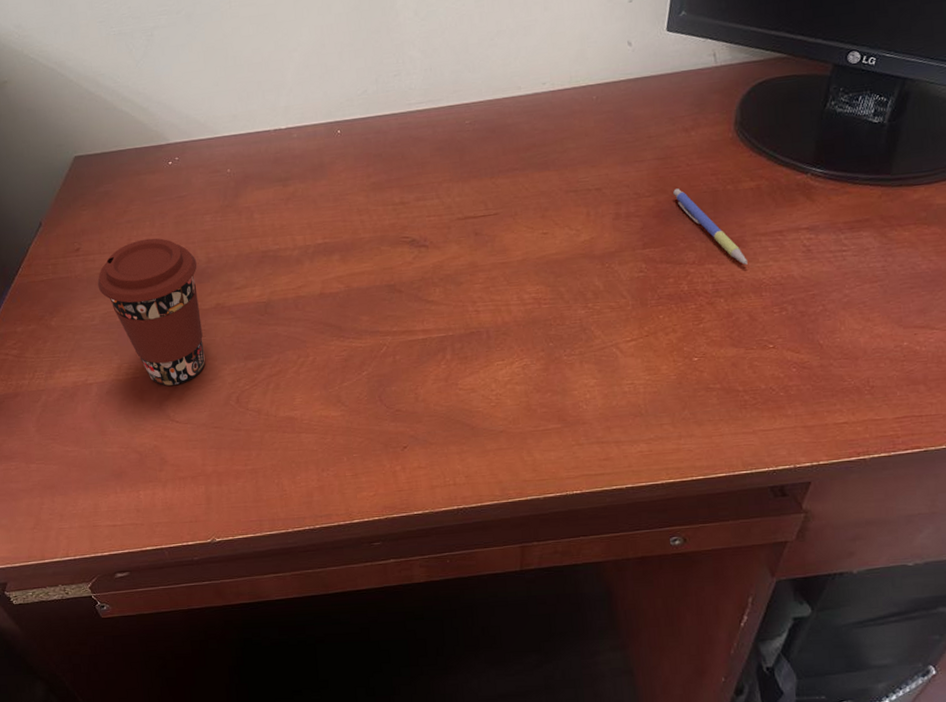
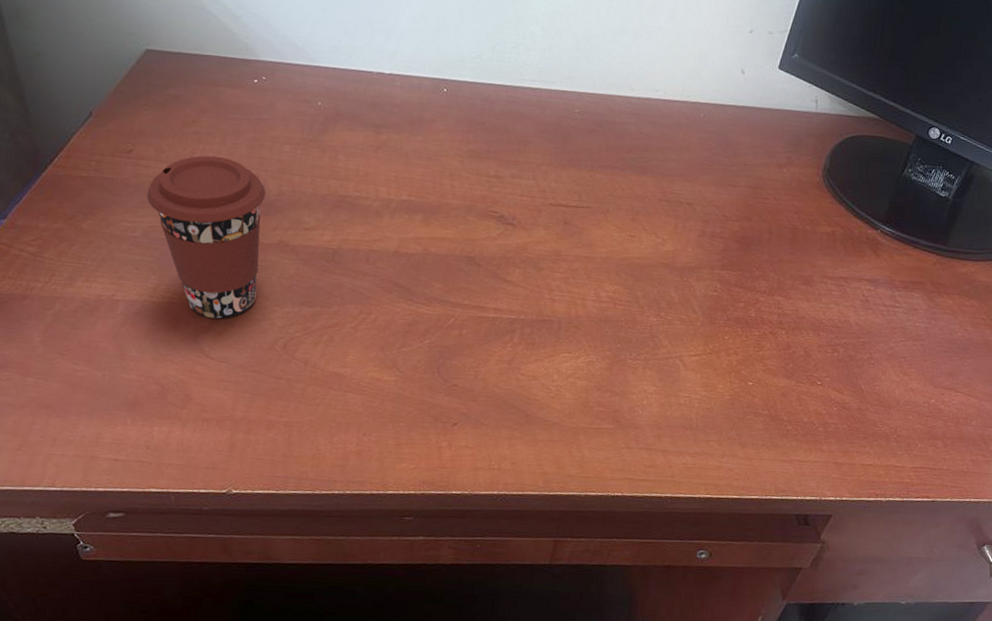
pen: present [673,188,748,265] -> none [758,219,812,303]

